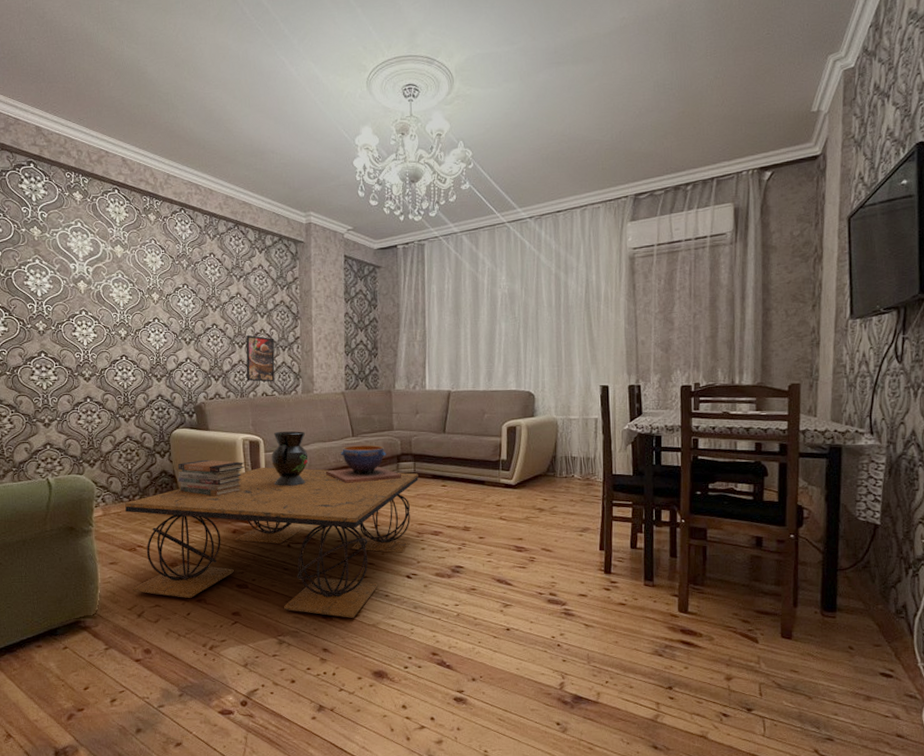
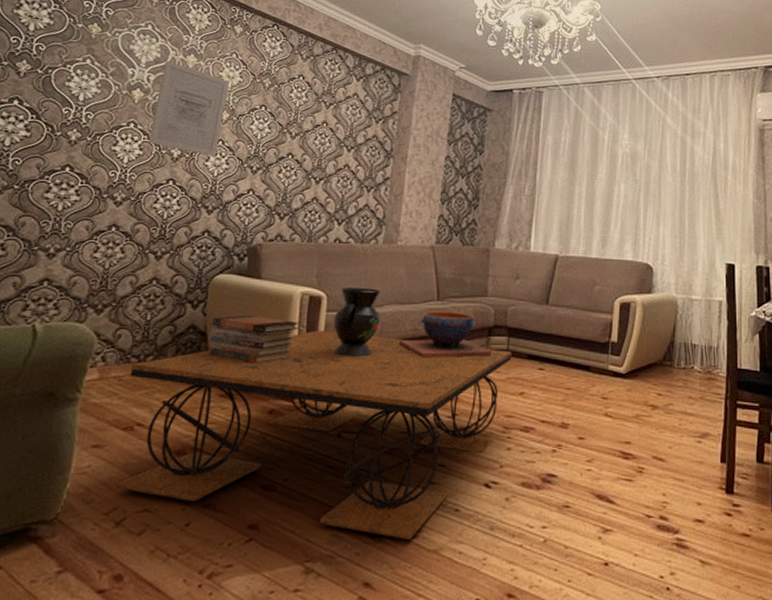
wall art: none [98,253,155,334] -> present [148,61,230,157]
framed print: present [245,334,275,383] -> none [318,169,360,227]

